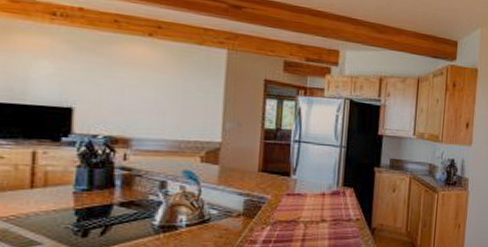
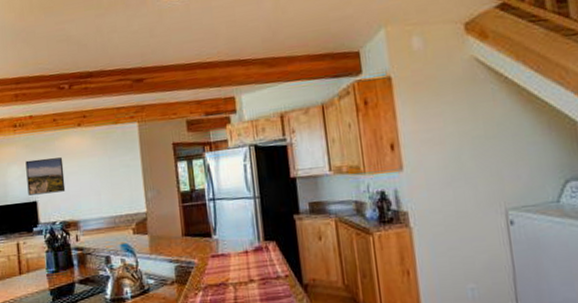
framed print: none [61,58,121,104] -> present [25,157,66,196]

